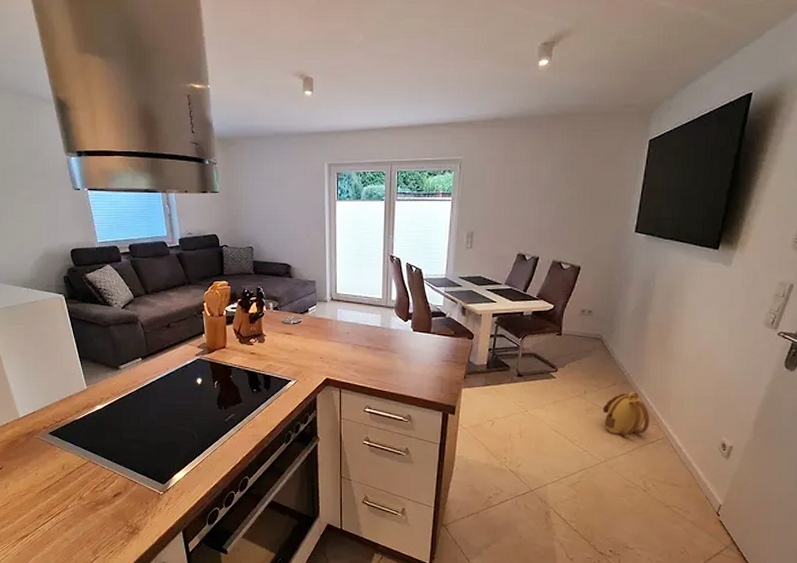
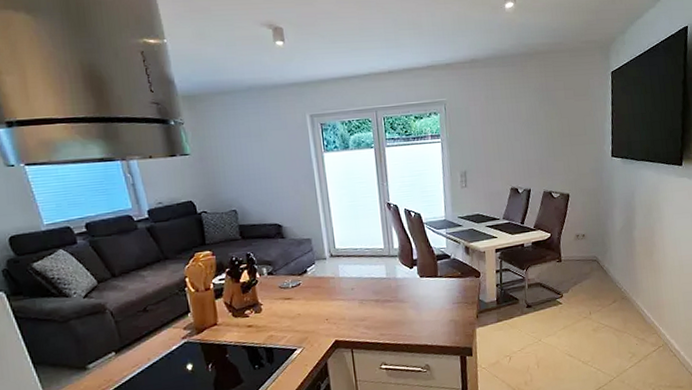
backpack: present [603,392,650,435] -> none [608,306,650,349]

